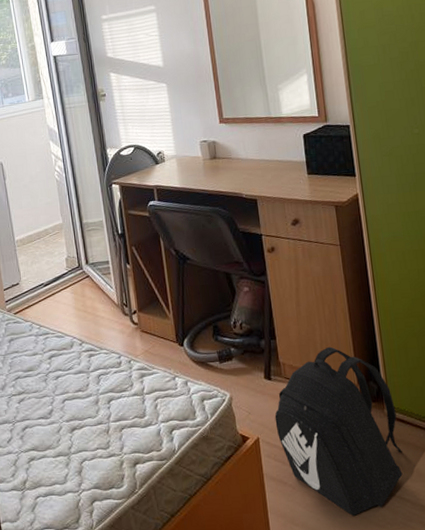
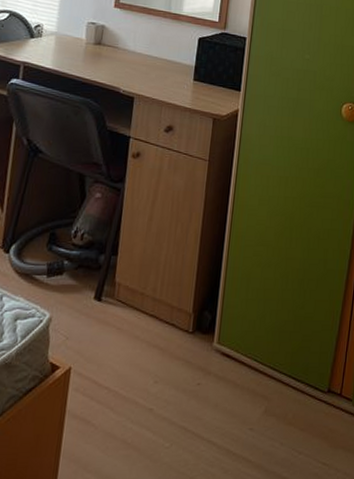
backpack: present [274,346,403,516] -> none [93,269,225,461]

